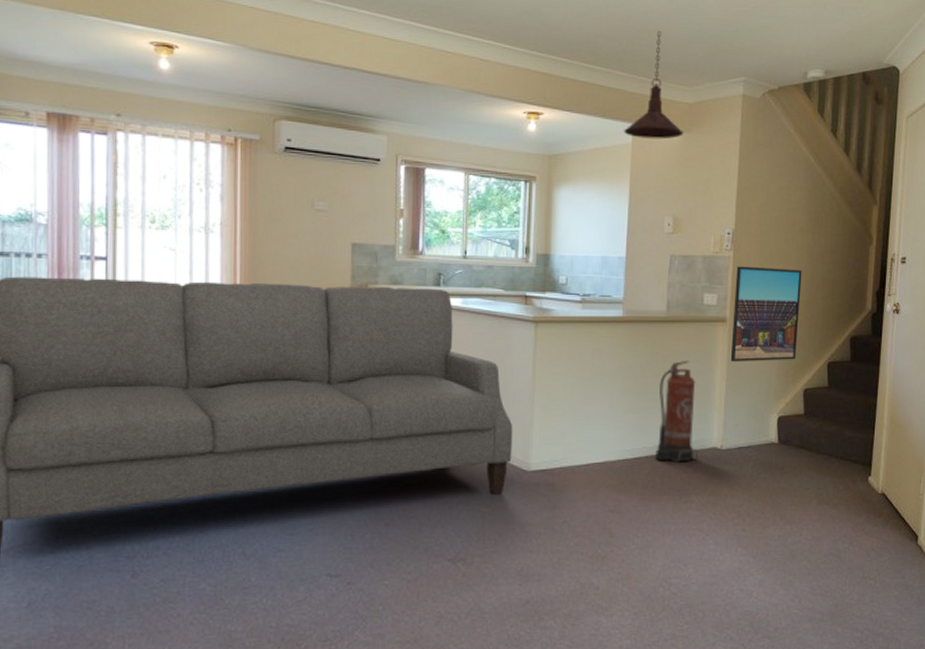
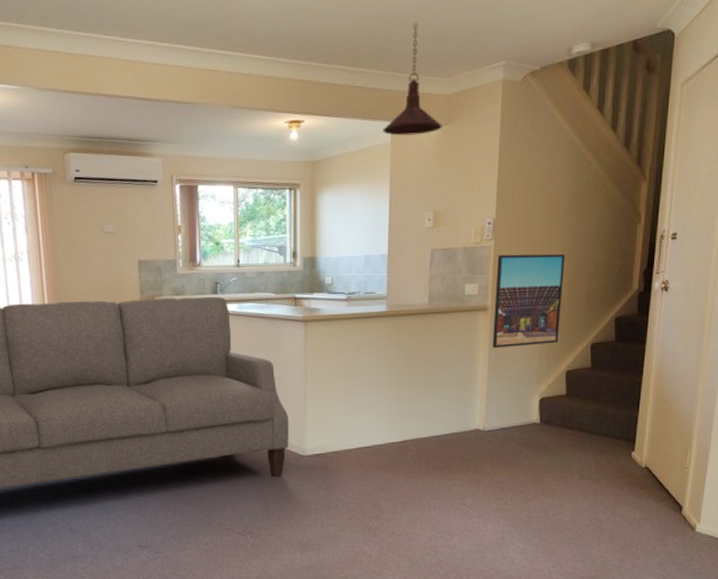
fire extinguisher: present [656,360,699,463] -> none [421,348,462,444]

